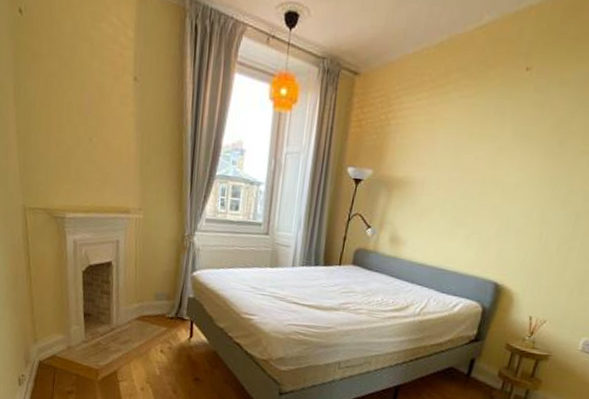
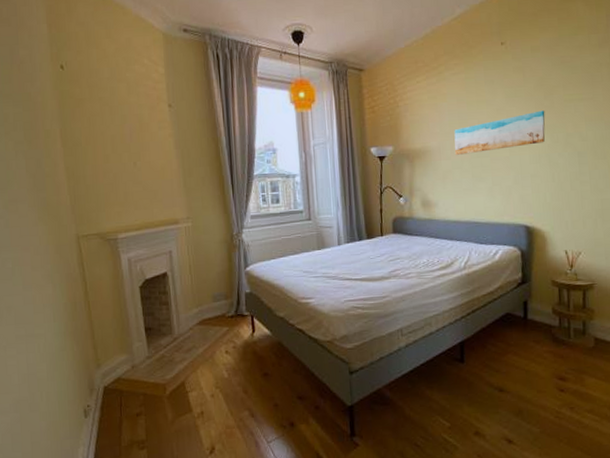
wall art: none [439,157,554,196] -> present [454,110,546,155]

